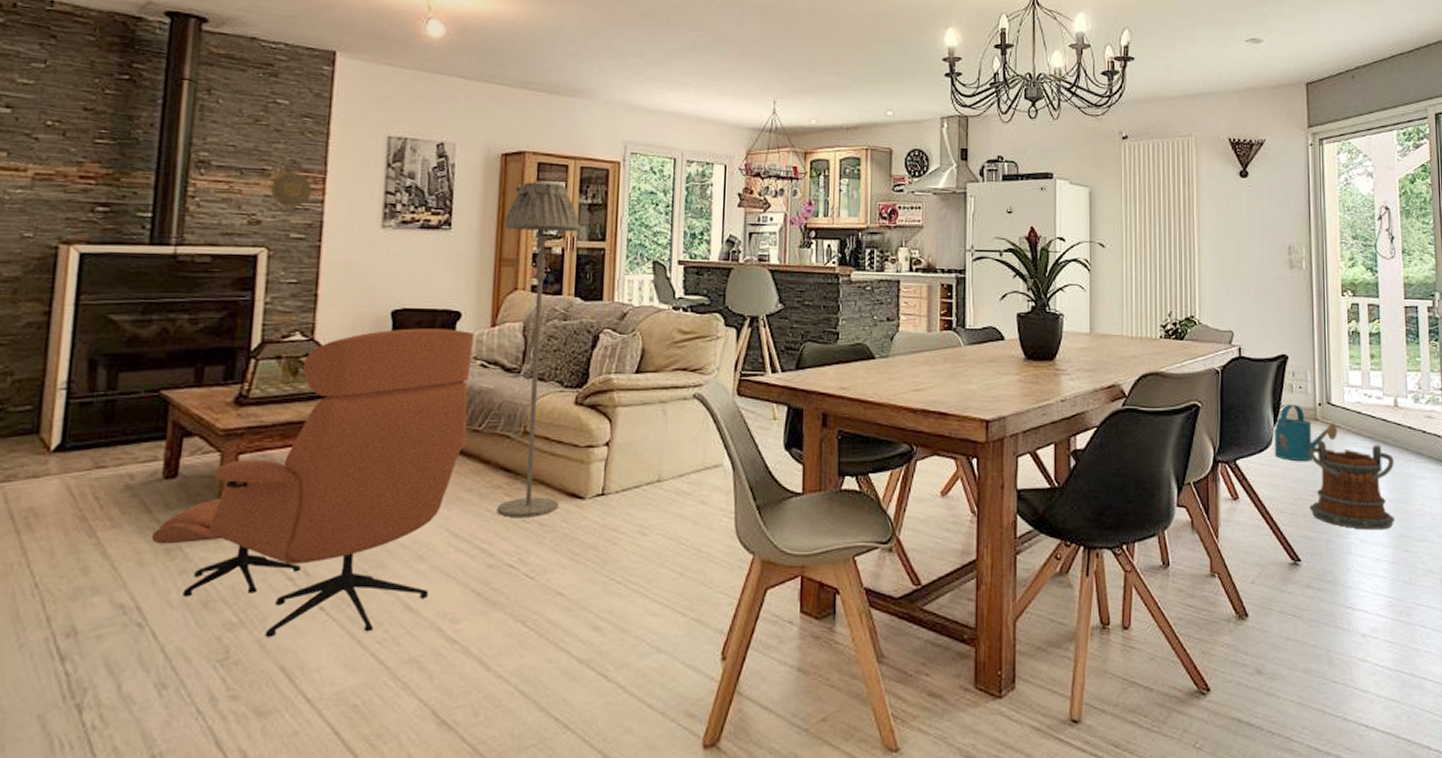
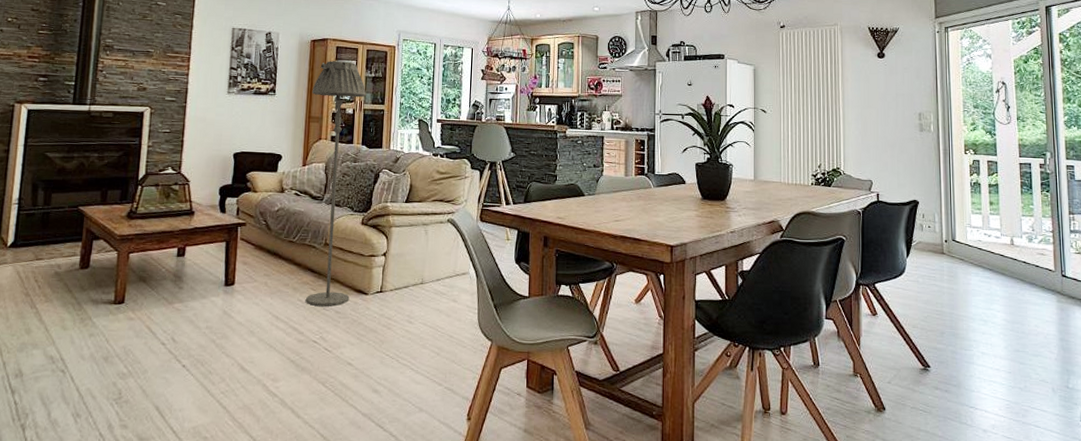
armchair: present [151,328,475,638] -> none [71,166,291,385]
decorative plate: present [271,171,312,208] -> none [153,53,180,79]
watering can: present [1273,404,1338,462] -> none [906,240,962,287]
bucket: present [1308,439,1395,530] -> none [936,269,1012,345]

